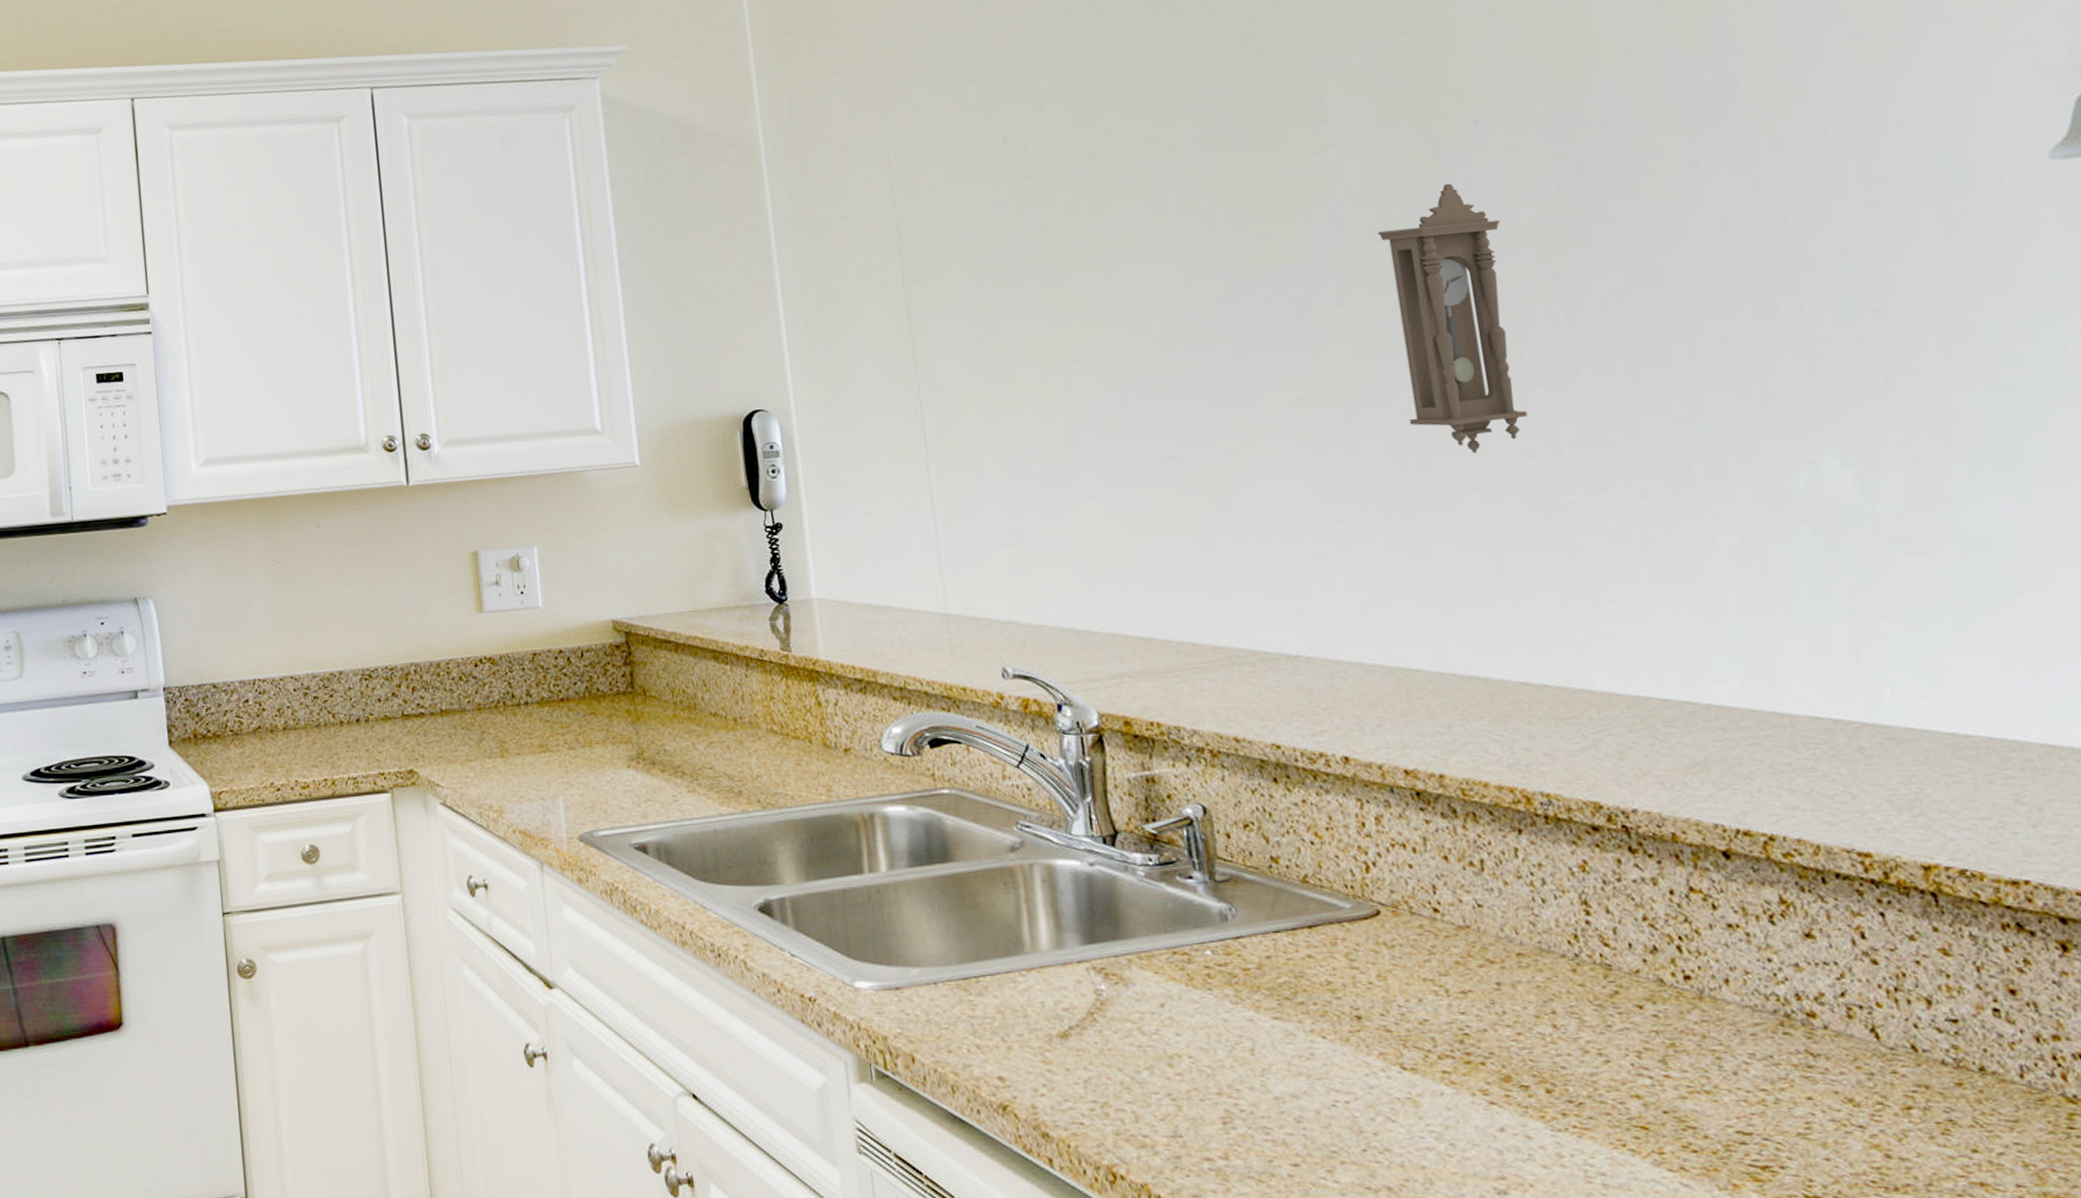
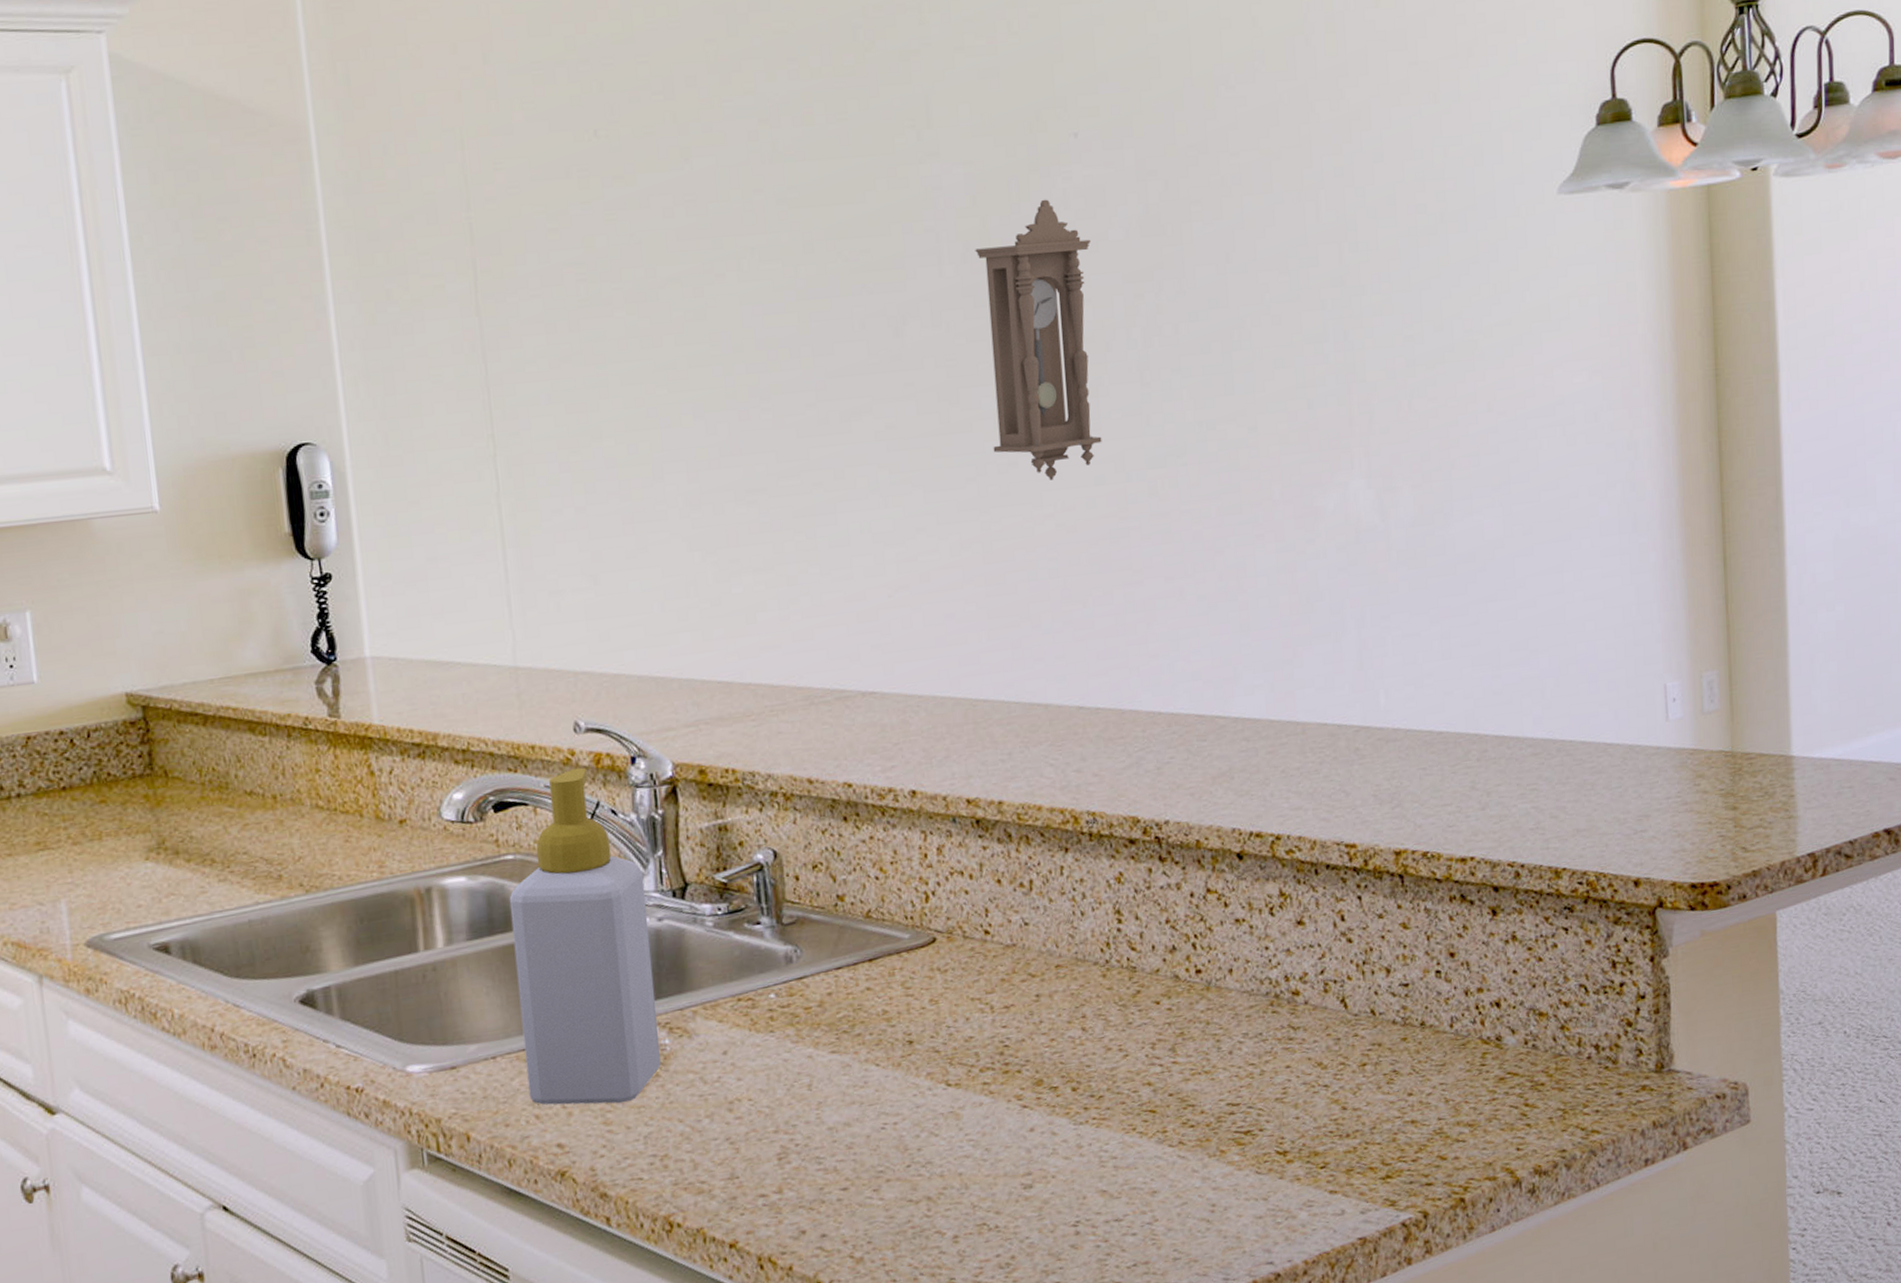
soap bottle: none [946,711,1099,1044] -> present [509,768,662,1105]

